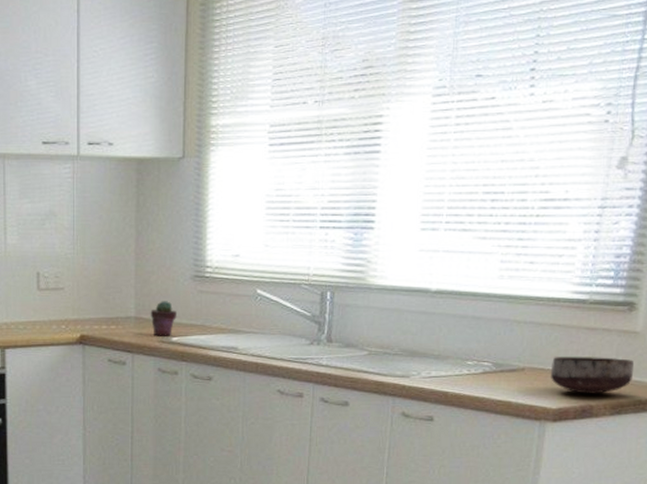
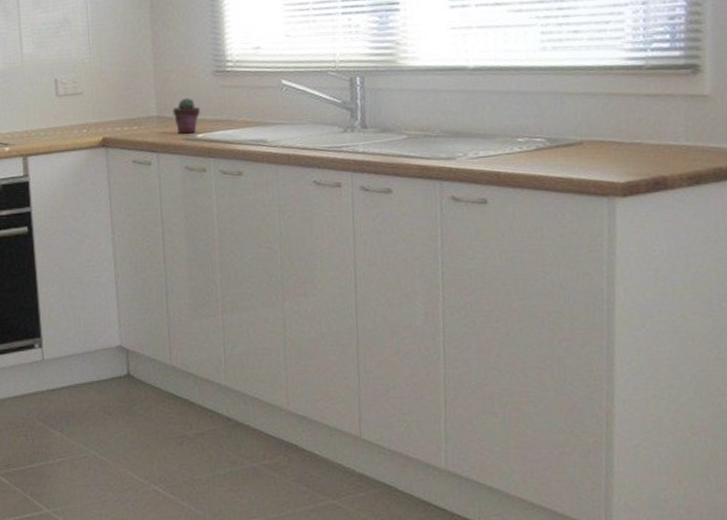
bowl: present [551,356,634,394] -> none [613,124,709,165]

